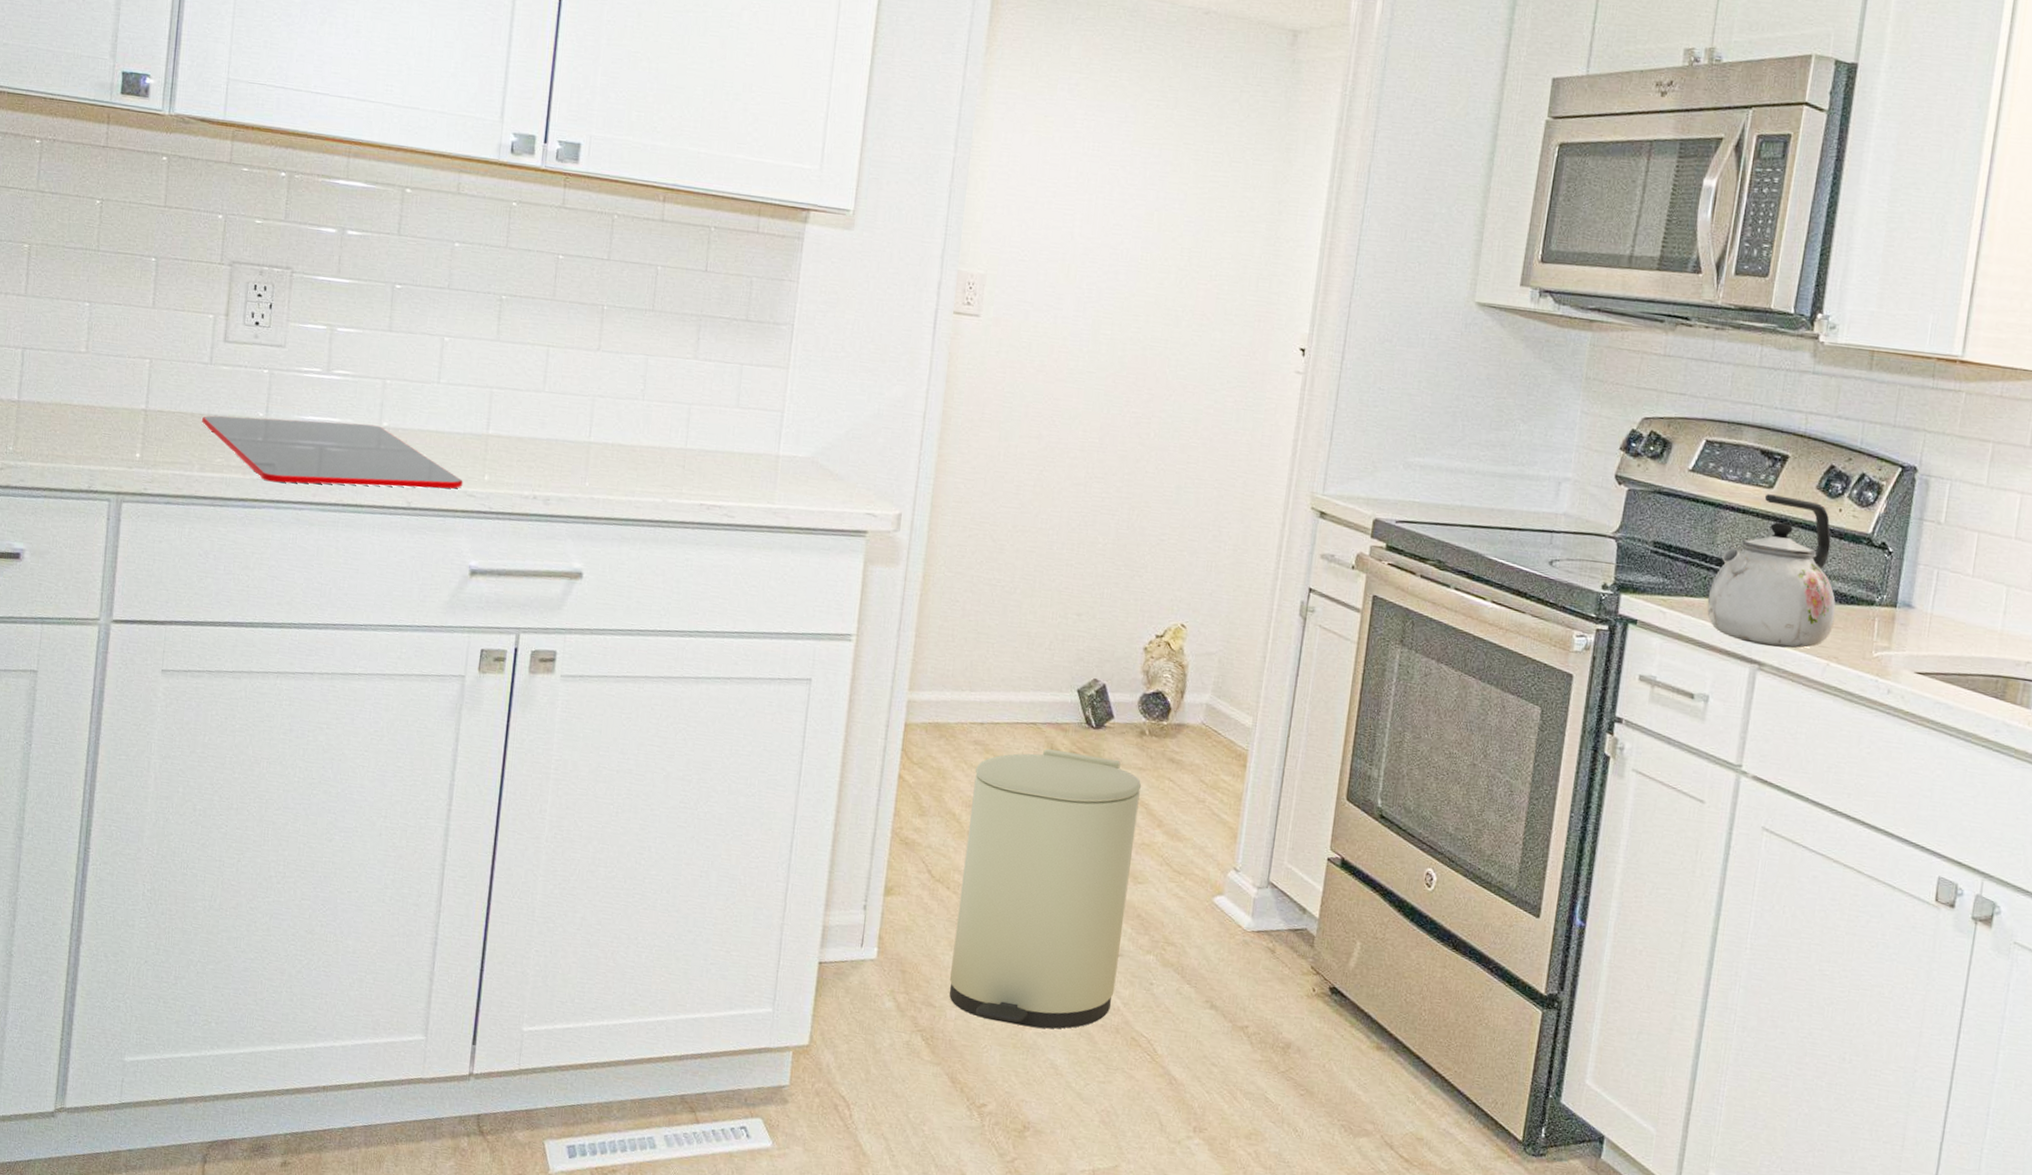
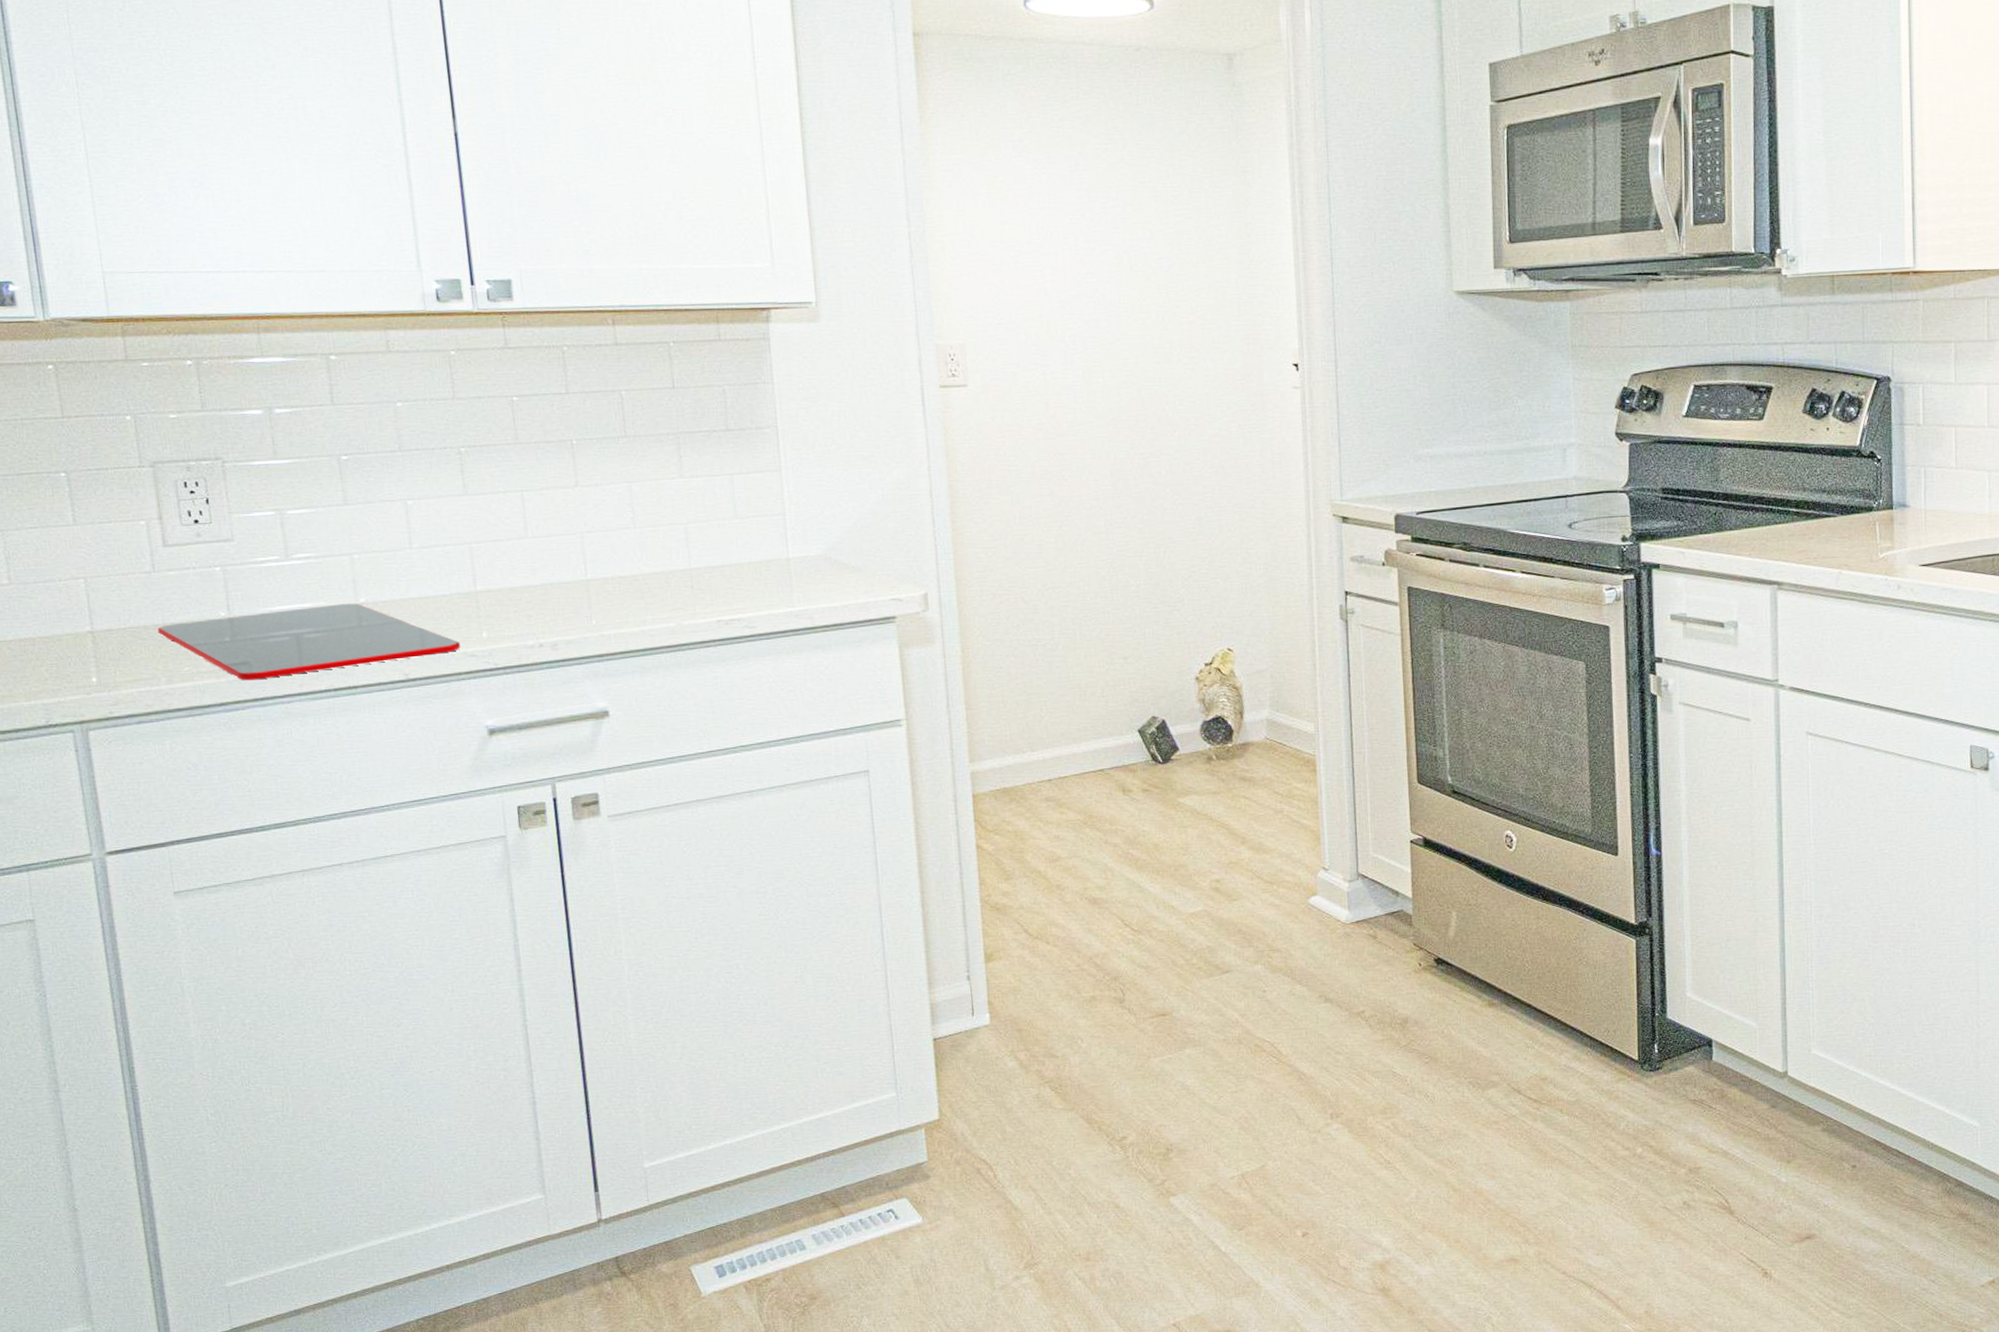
pedal bin: present [949,749,1142,1029] -> none [1052,789,1230,1058]
kettle: present [1706,494,1836,649] -> none [1720,425,1839,566]

